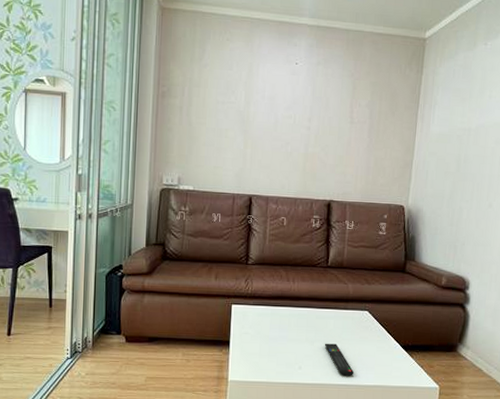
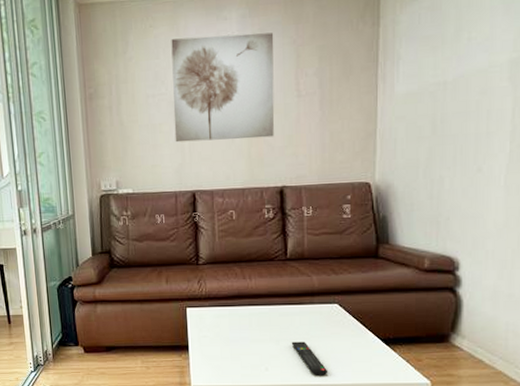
wall art: none [238,55,336,155] -> present [171,32,275,143]

